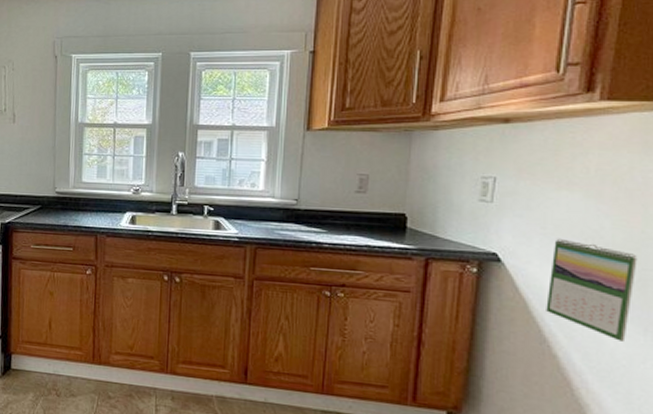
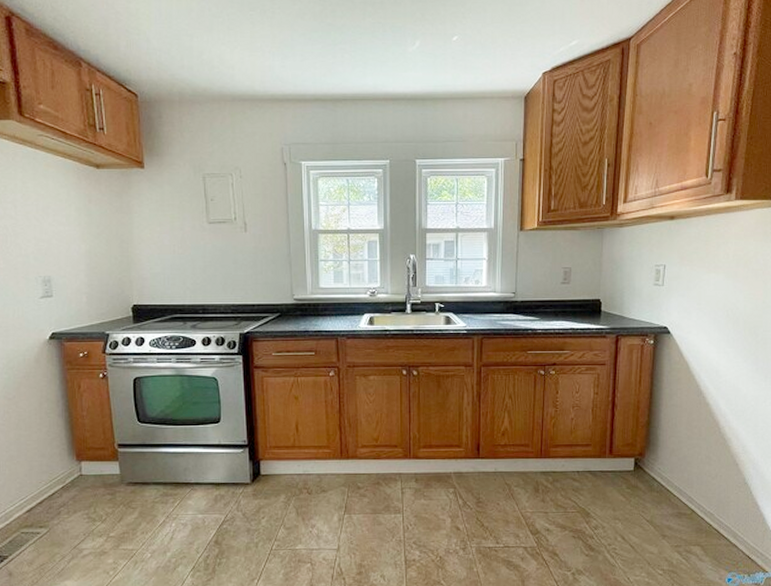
calendar: present [546,238,637,341] -> none [701,311,760,387]

